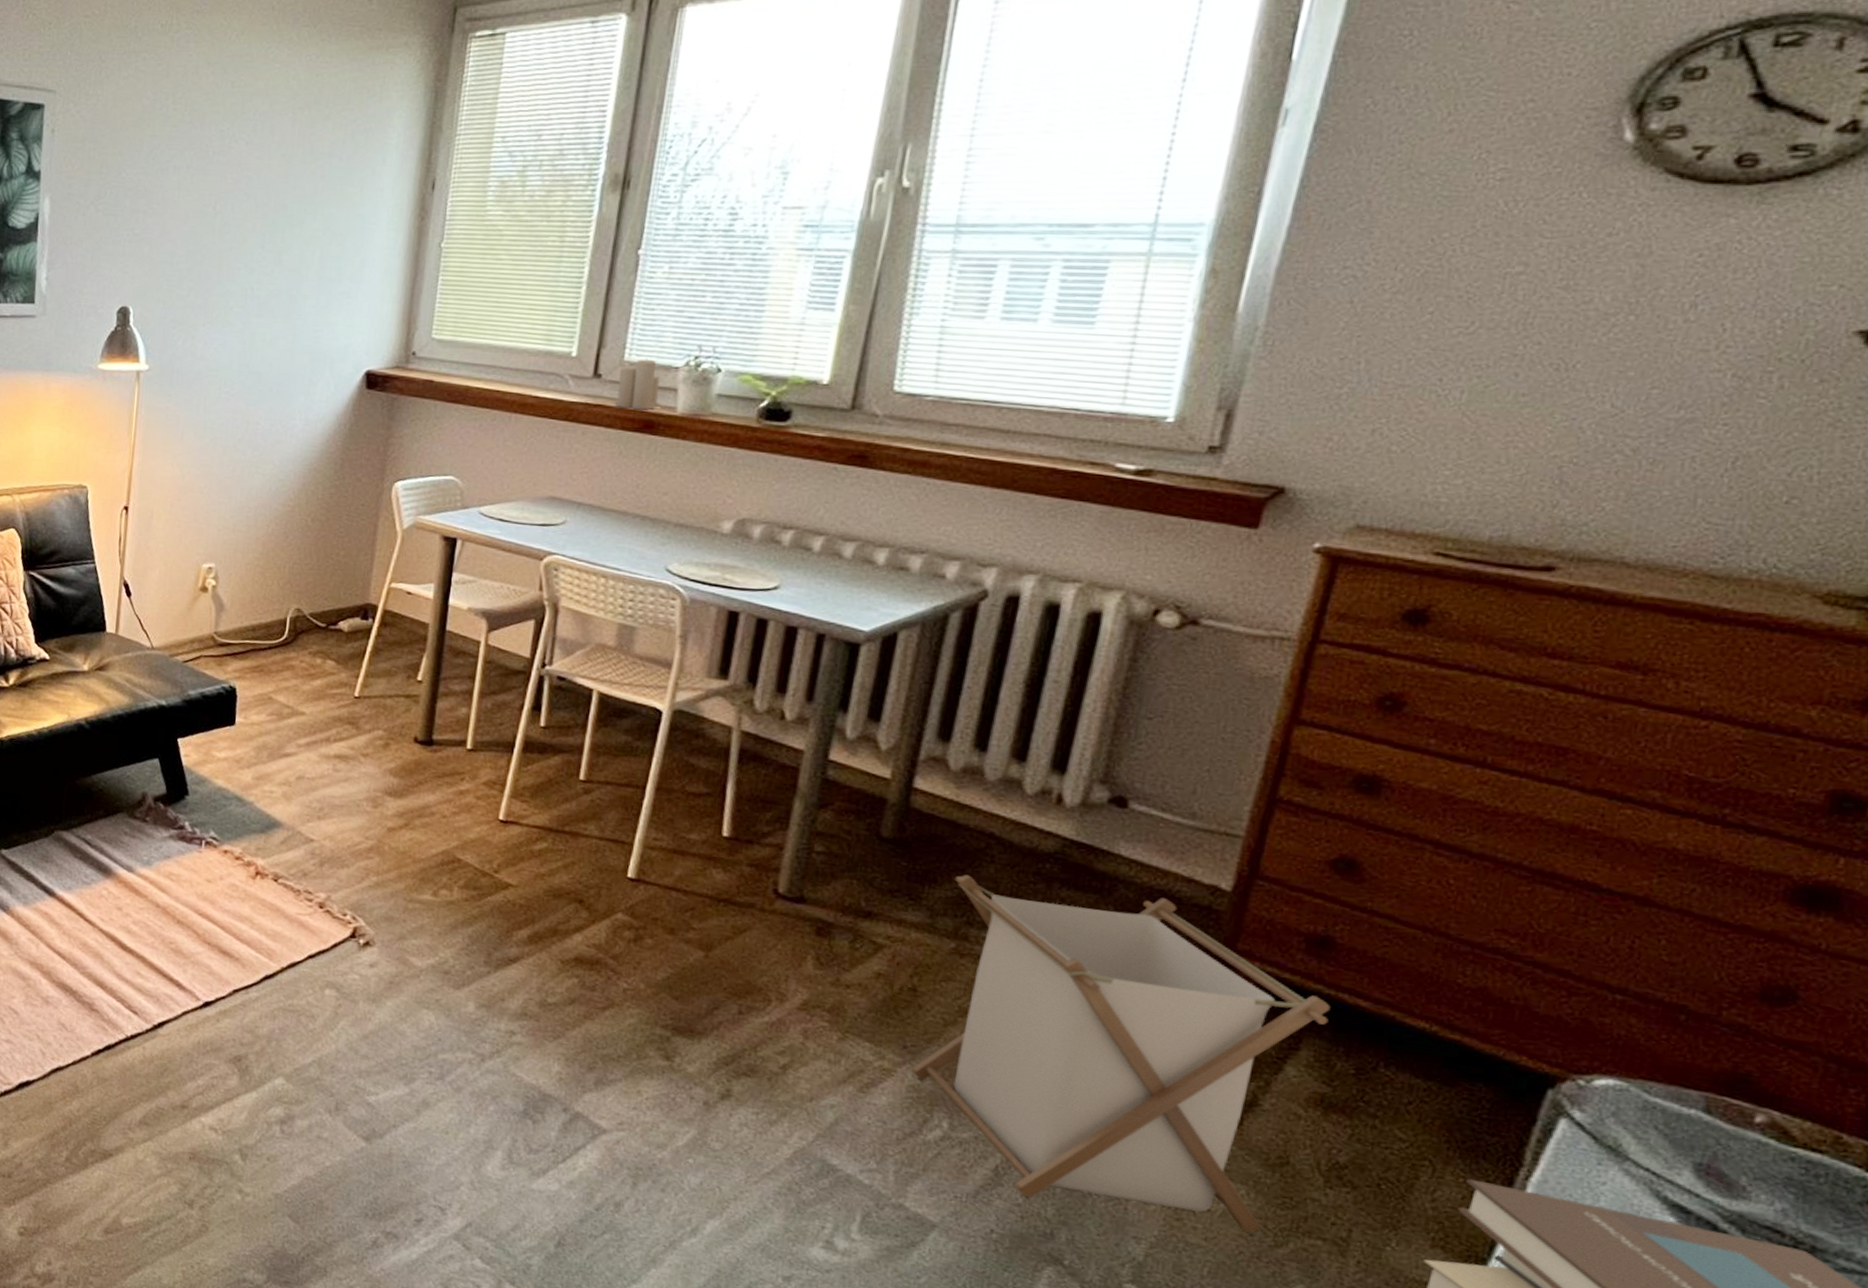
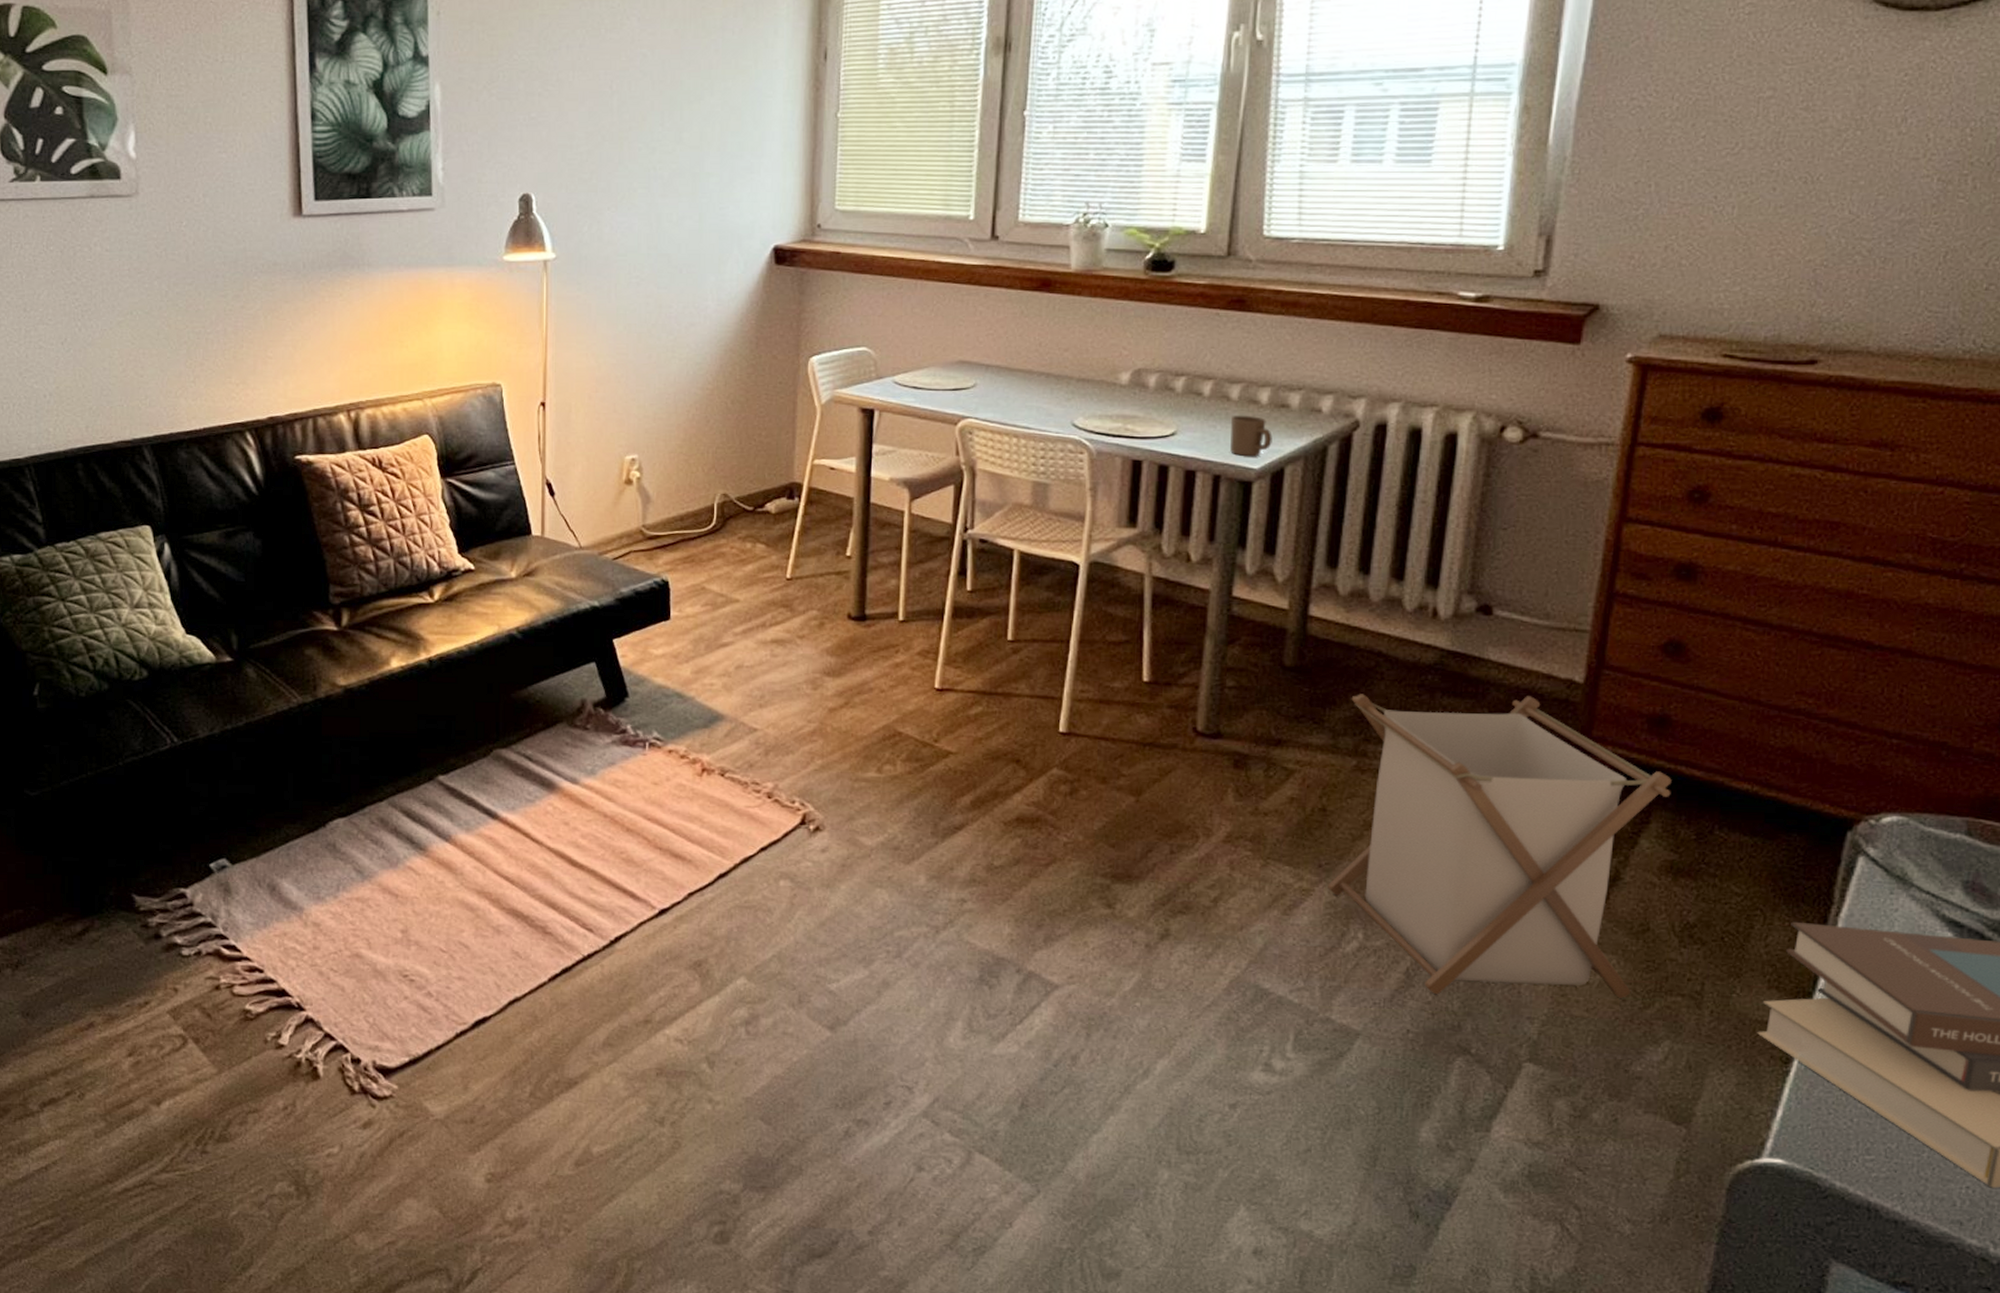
candle: present [614,358,660,410] -> none [1012,217,1055,269]
mug: none [838,574,887,618] -> present [1230,415,1273,457]

